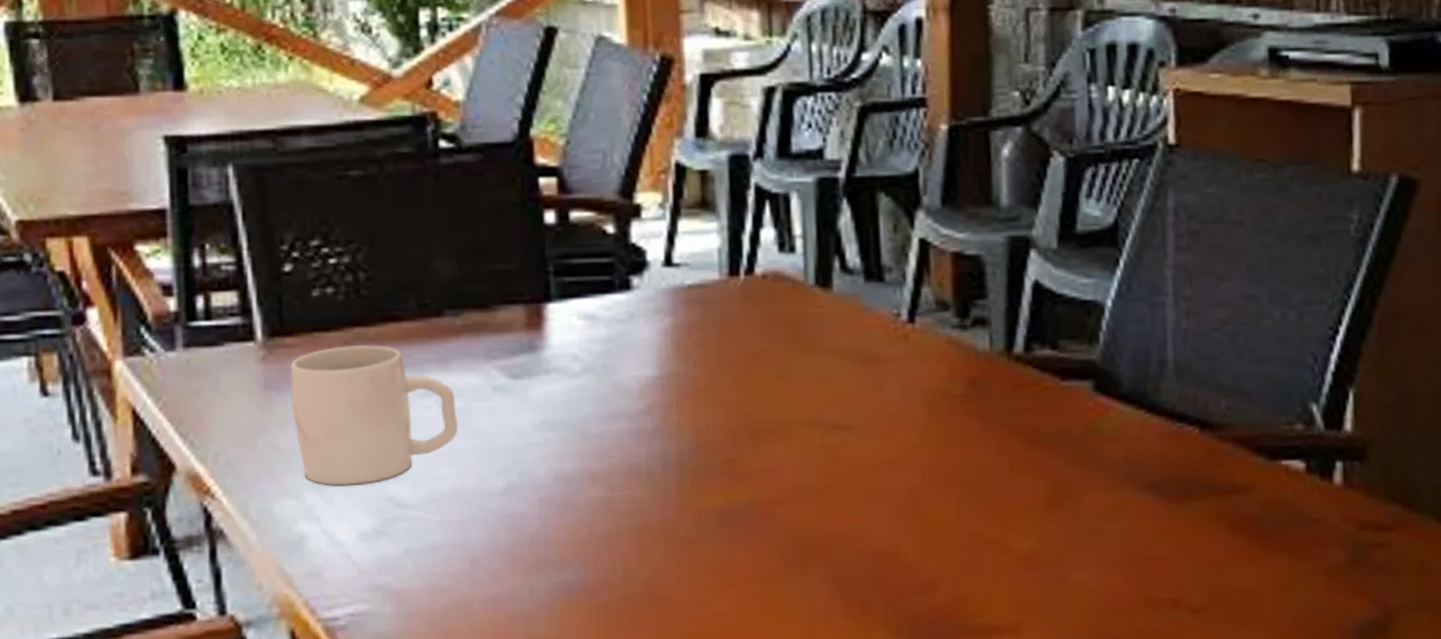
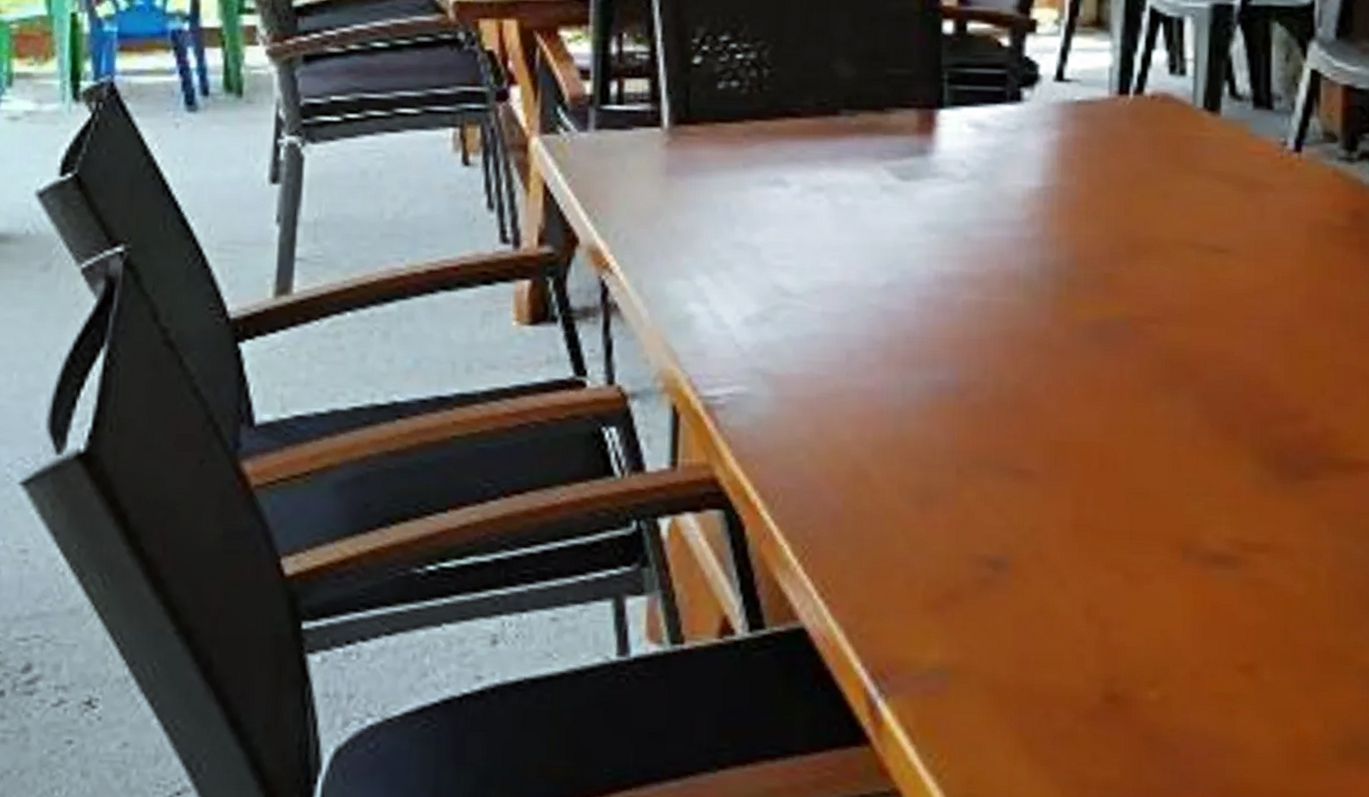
mug: present [289,344,458,488] -> none [690,137,846,272]

